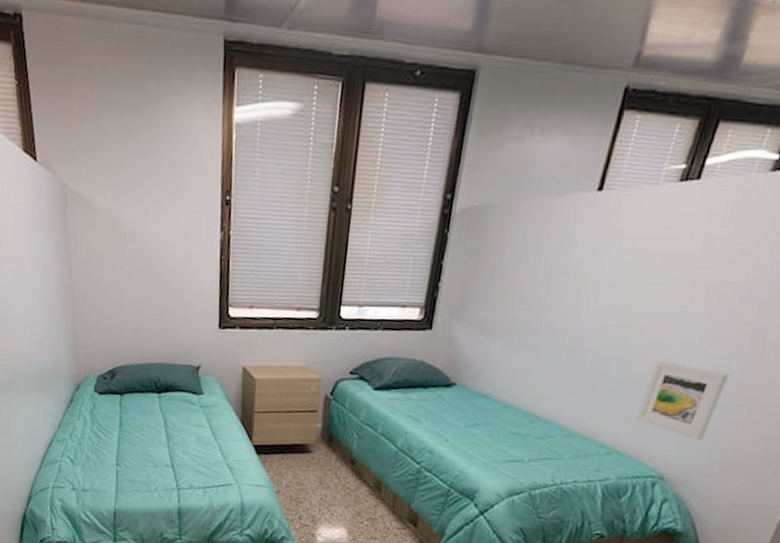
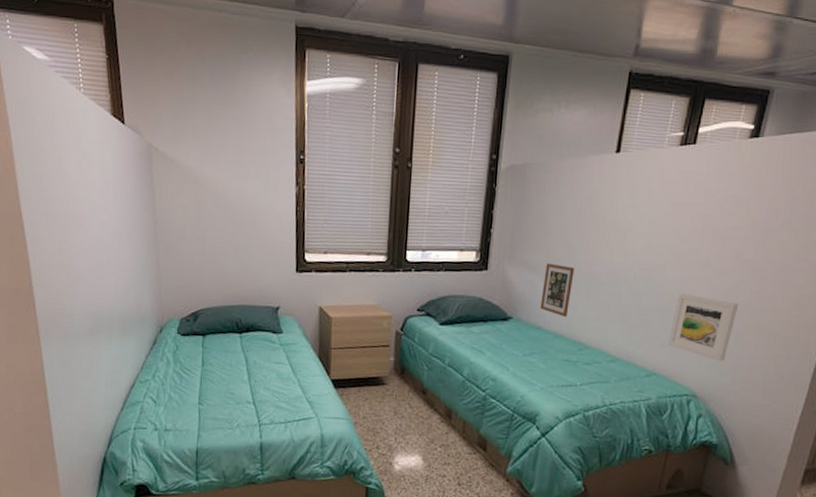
picture frame: none [489,322,534,385] -> present [540,263,575,317]

